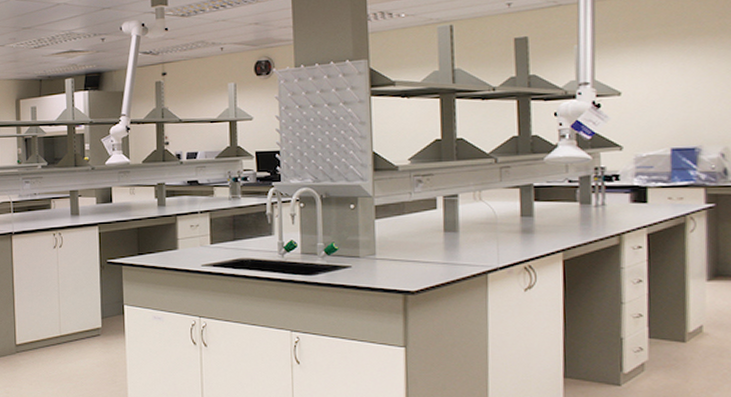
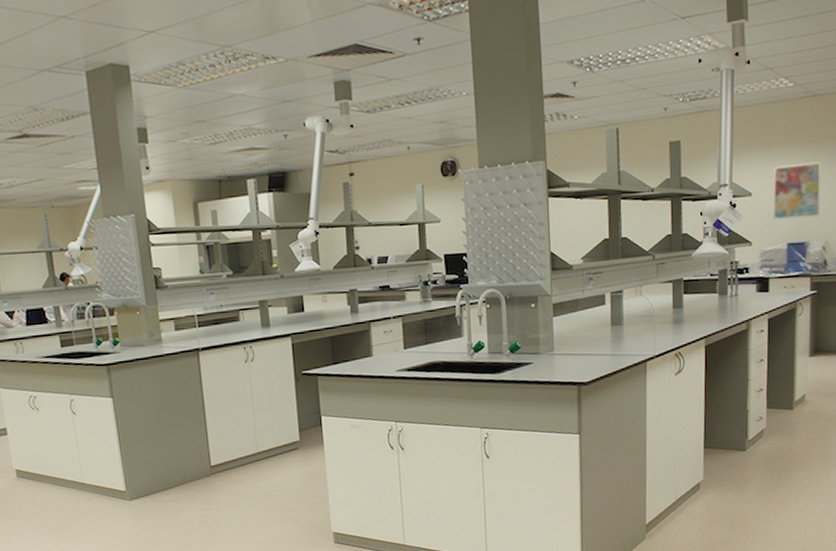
wall art: none [649,57,716,123] -> present [773,162,821,220]

